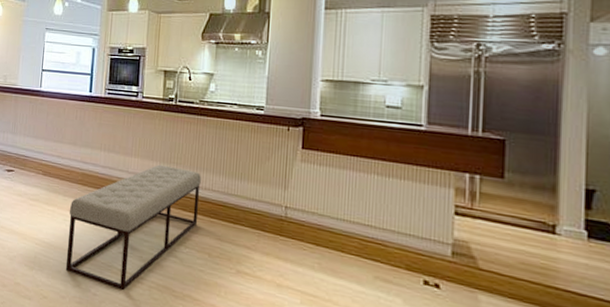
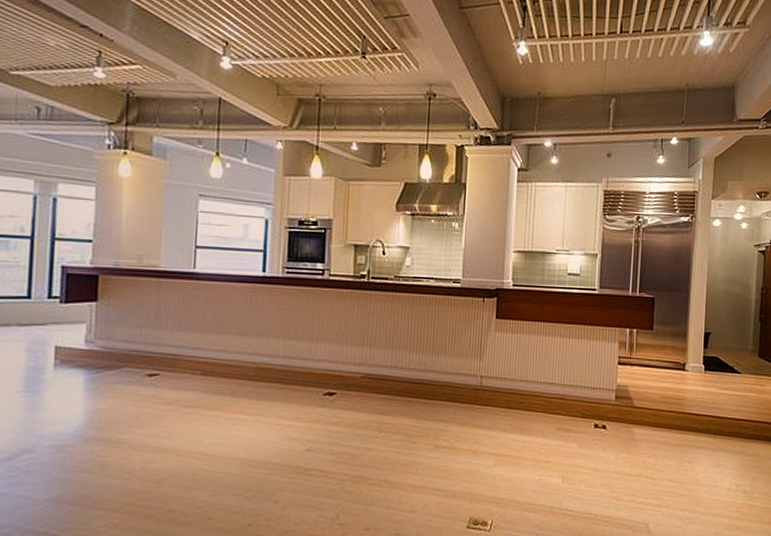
bench: present [65,164,201,291] -> none [236,348,397,491]

